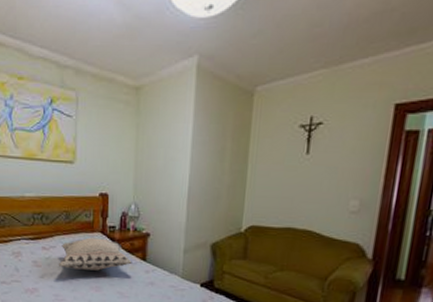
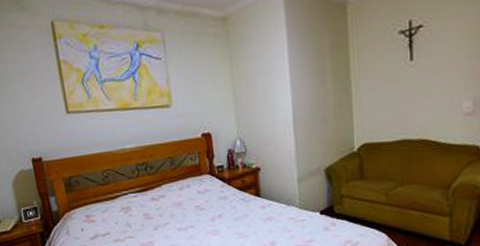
decorative pillow: present [59,237,132,271] -> none [171,179,246,216]

